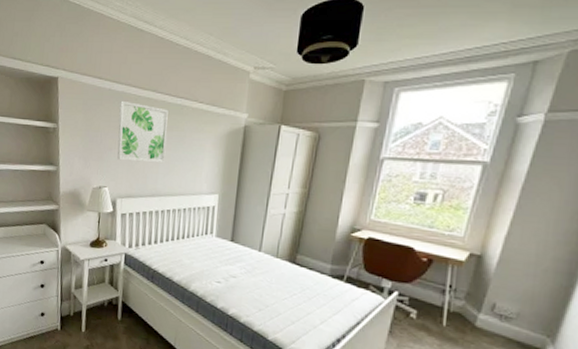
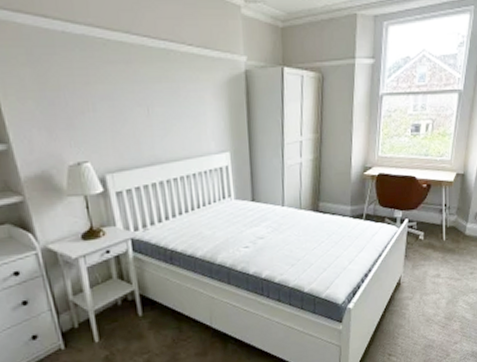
wall art: present [117,100,168,162] -> none [81,46,159,126]

